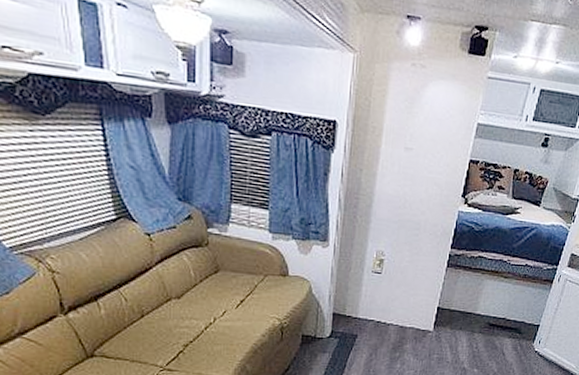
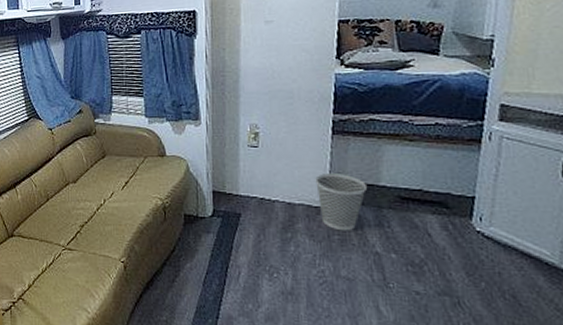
wastebasket: none [426,301,466,351] -> present [315,174,366,231]

